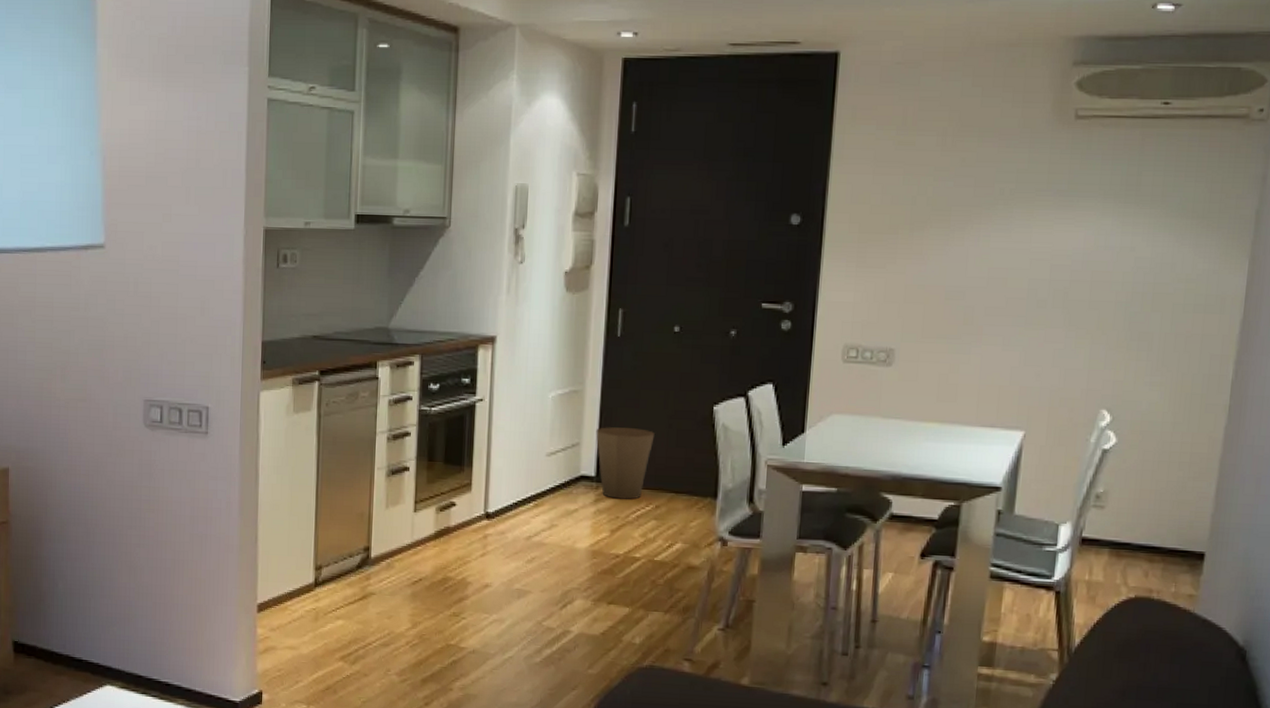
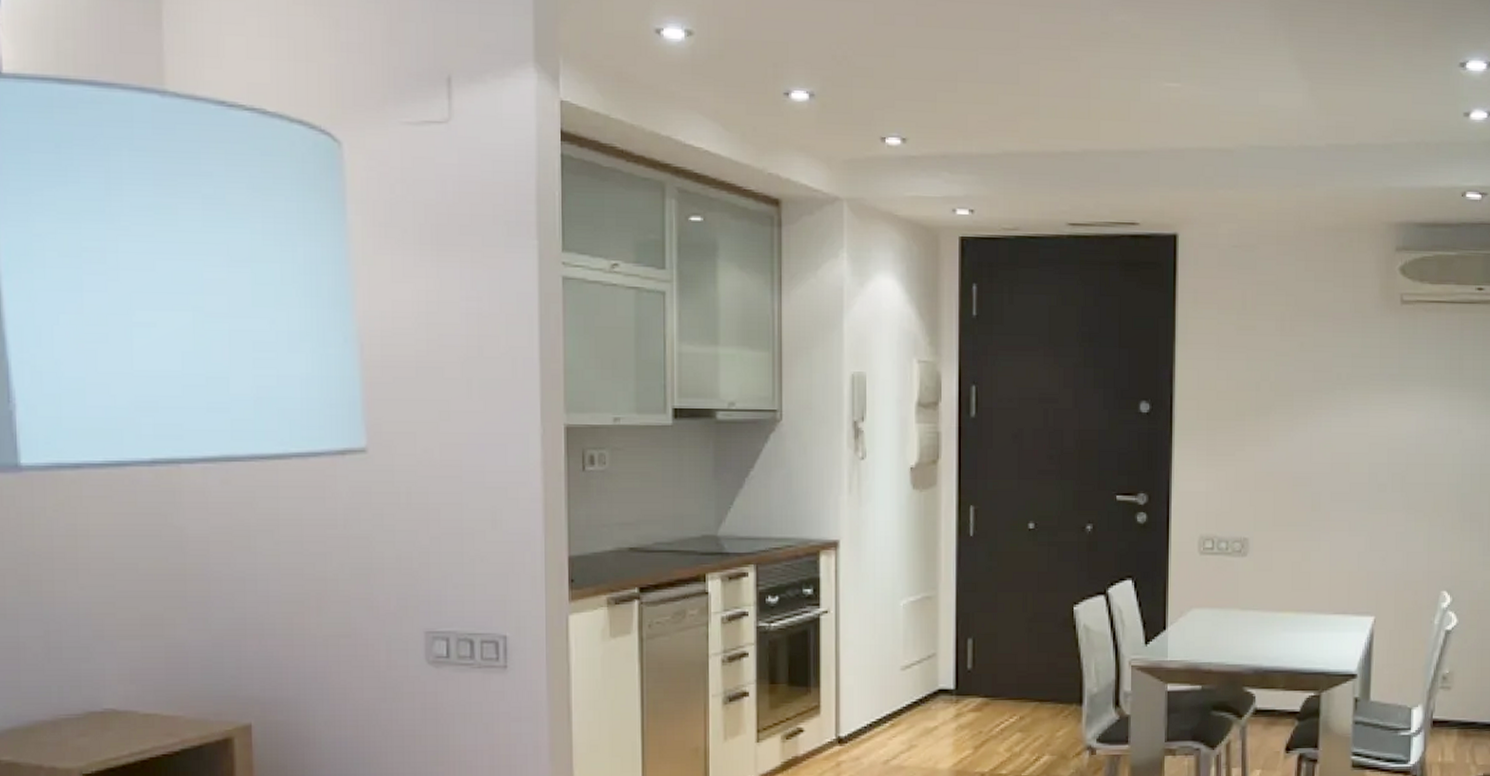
trash can: present [596,427,655,500] -> none [953,634,1015,713]

